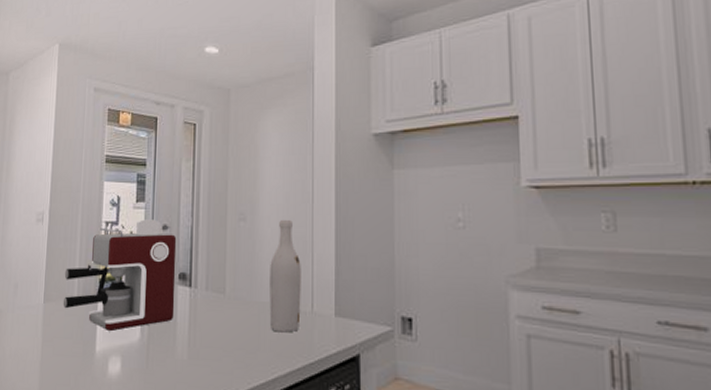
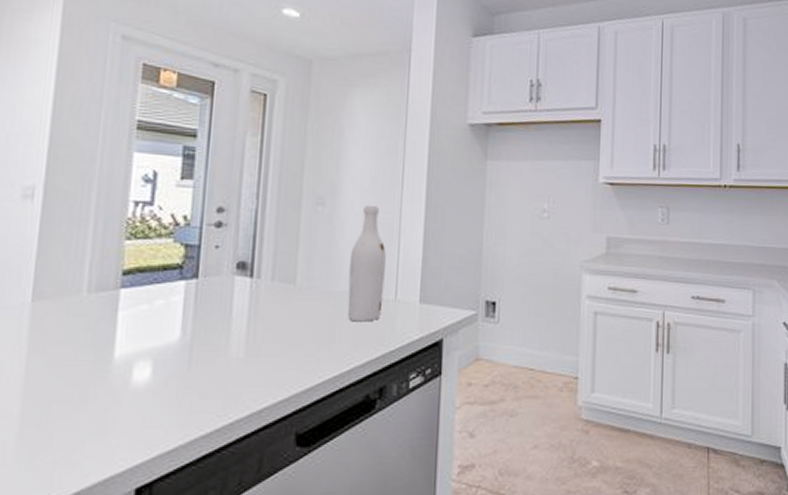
coffee maker: present [63,219,177,332] -> none [63,200,236,332]

